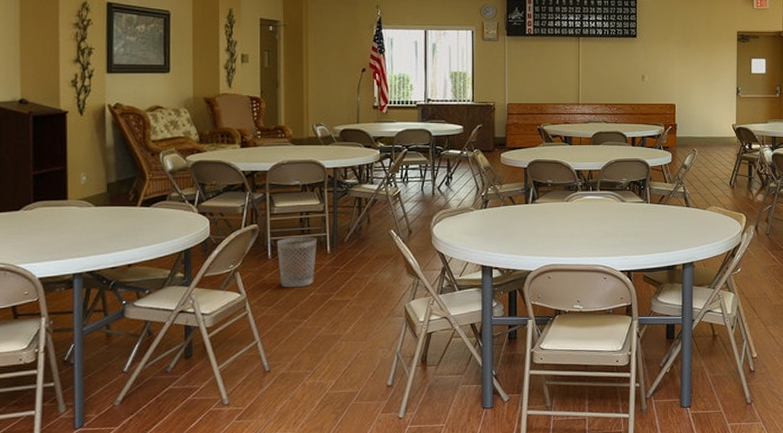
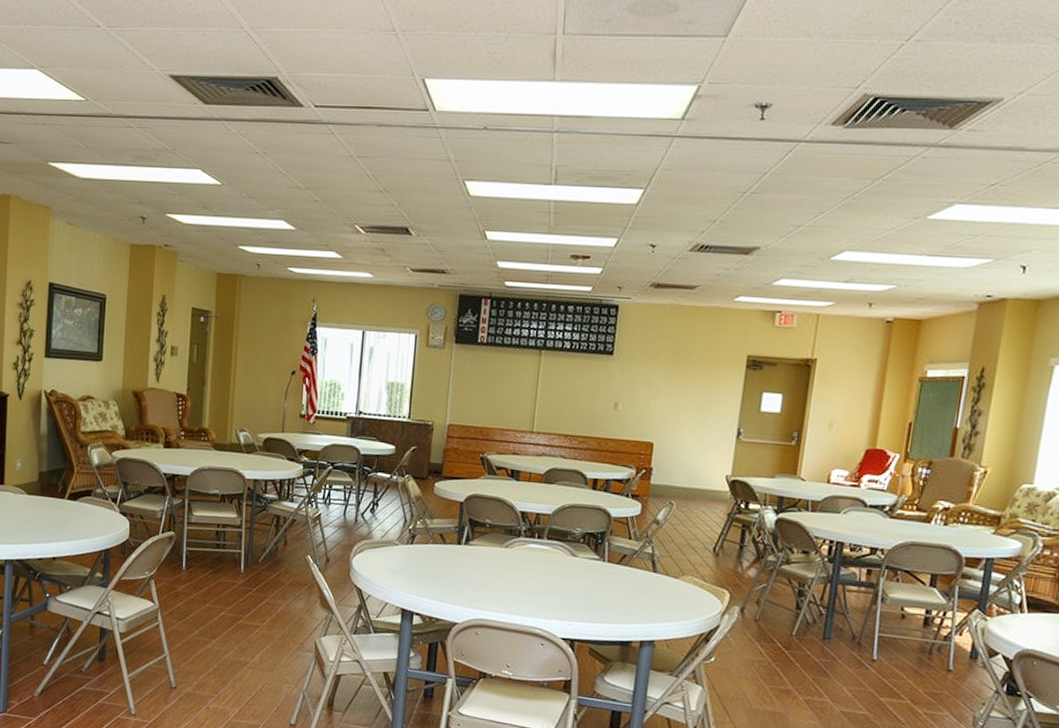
wastebasket: present [276,236,316,288] -> none [191,549,231,605]

